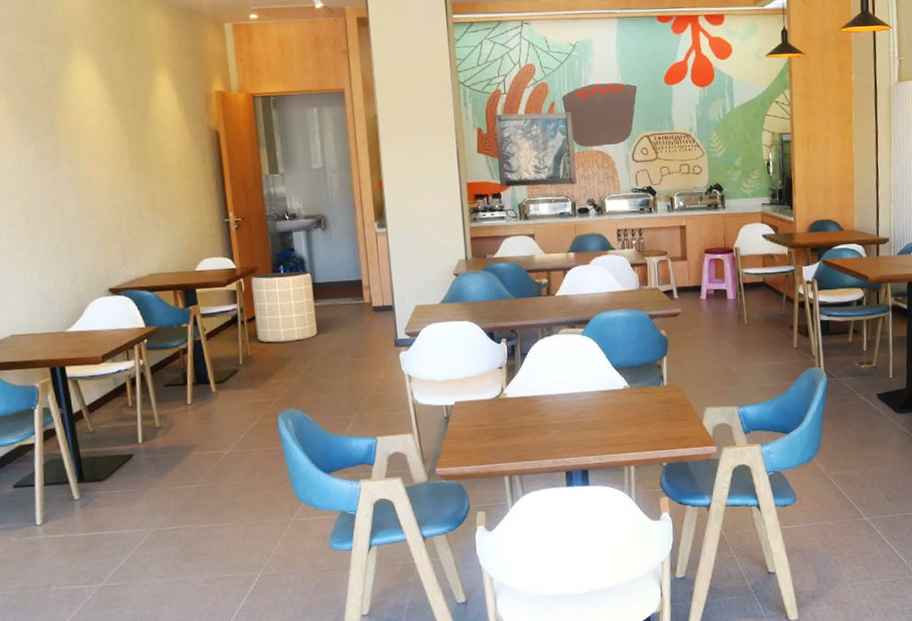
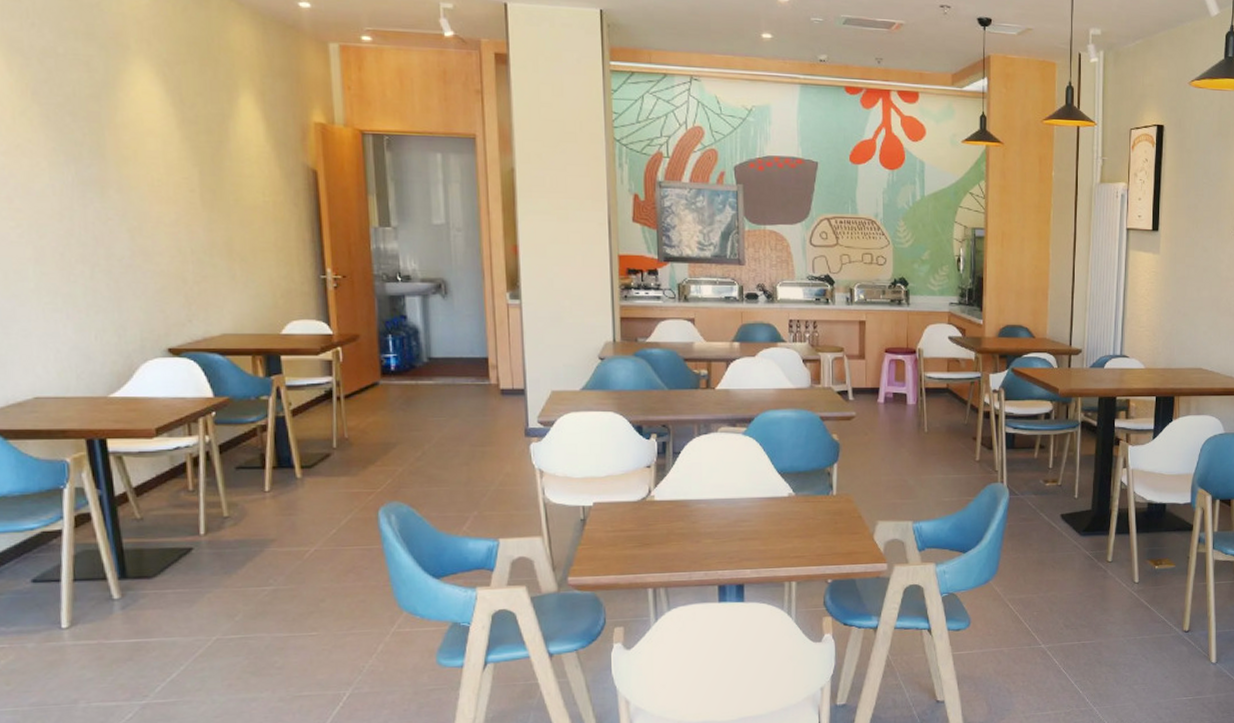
trash can: present [251,271,317,343] -> none [351,343,431,424]

